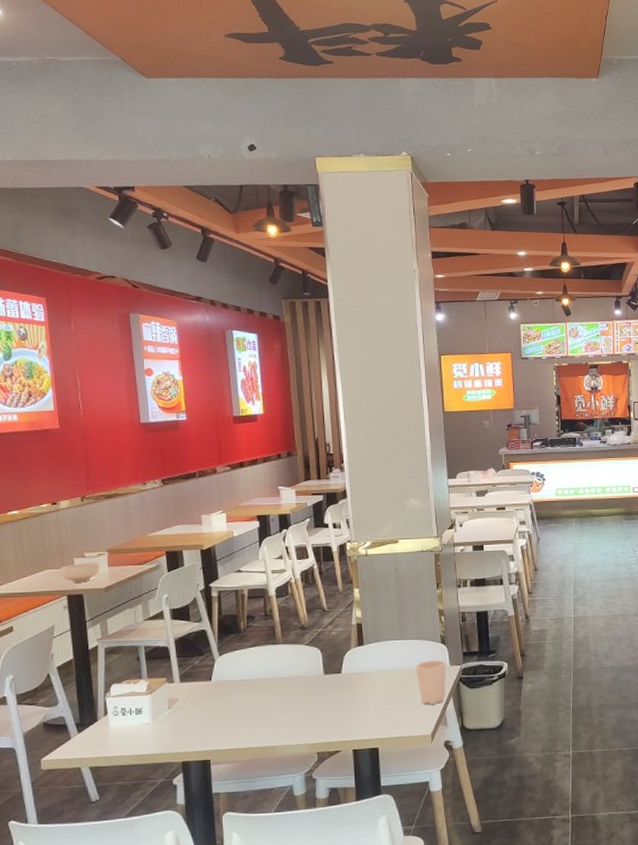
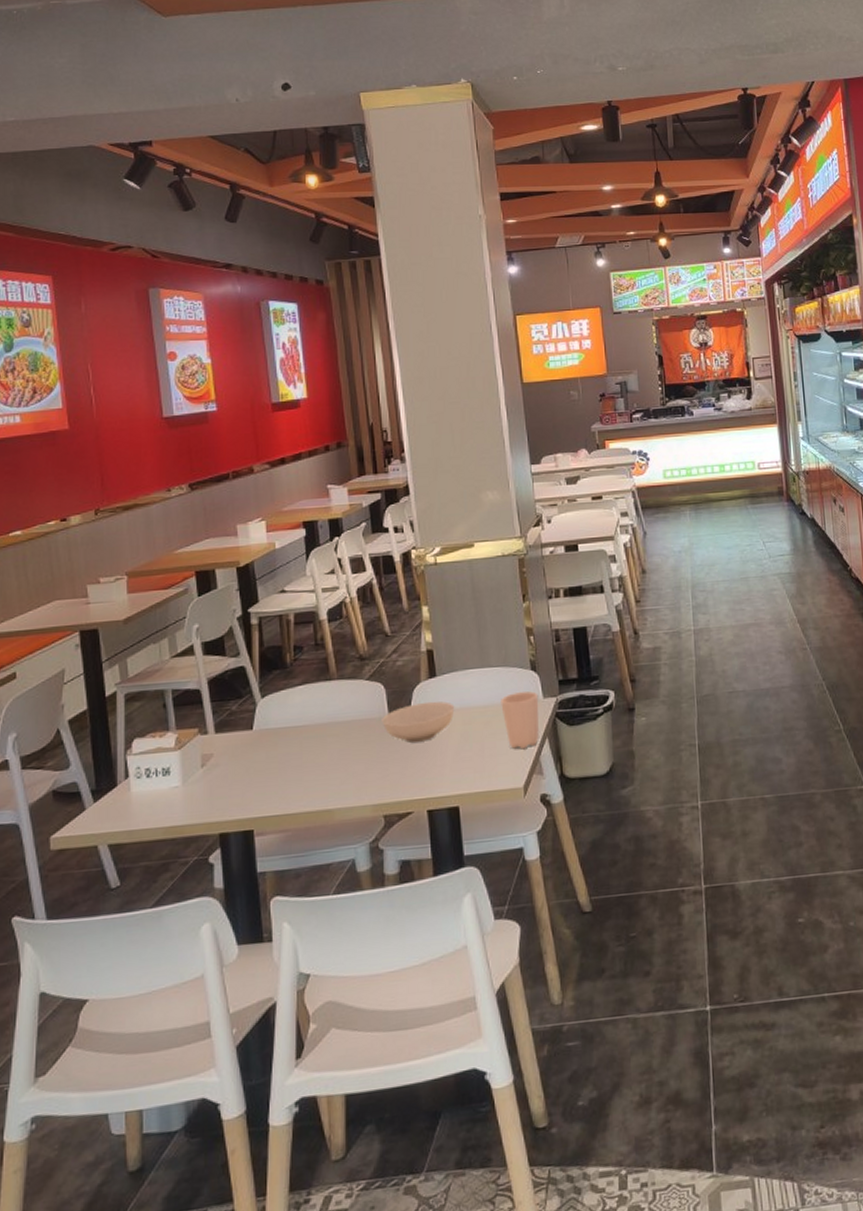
bowl: present [59,562,100,583] -> none [70,589,117,615]
bowl: none [318,664,378,696] -> present [382,701,455,743]

